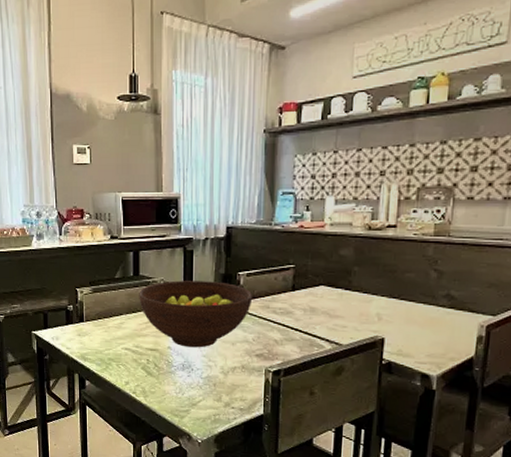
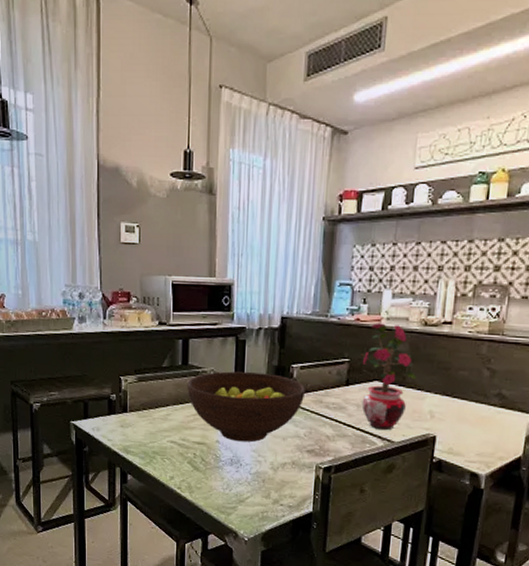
potted plant: none [306,226,363,334] -> present [361,320,417,431]

